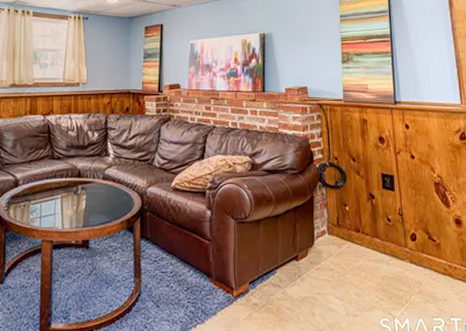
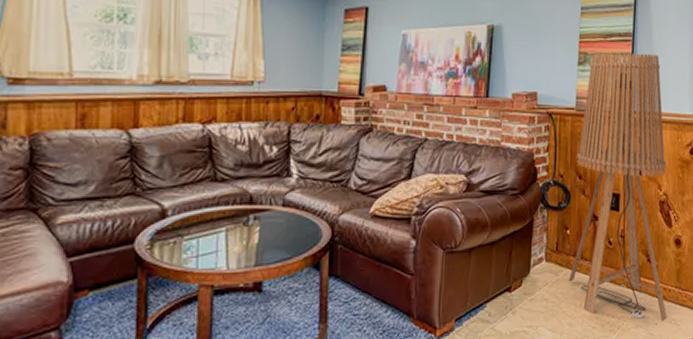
floor lamp: none [349,52,456,298] -> present [568,53,667,321]

